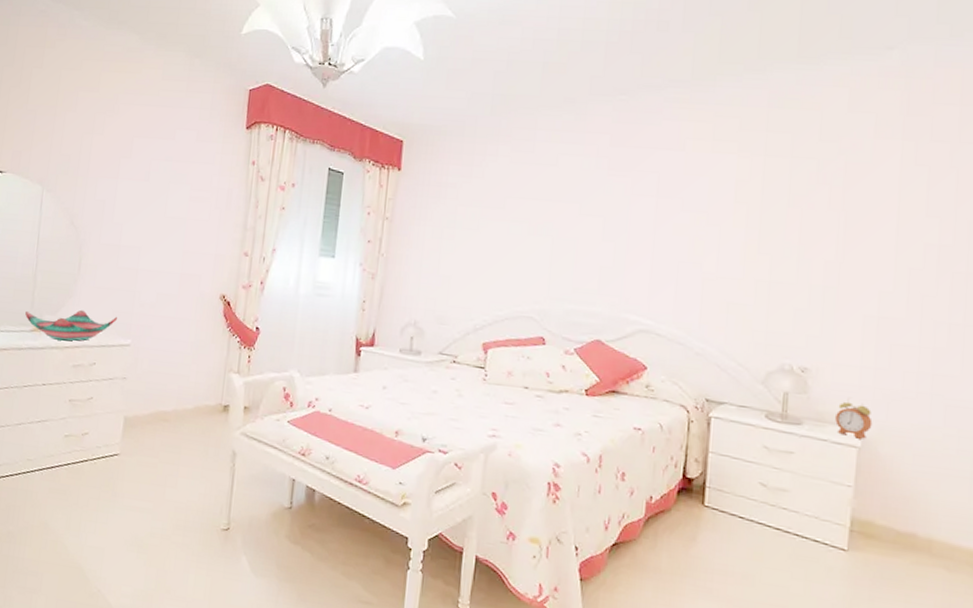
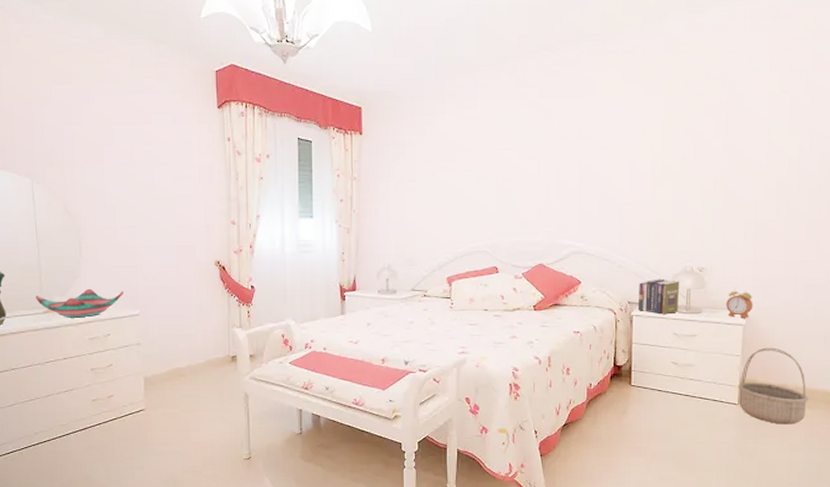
books: none [717,374,775,422] -> present [637,278,680,315]
basket: none [848,480,947,589] -> present [738,347,809,425]

